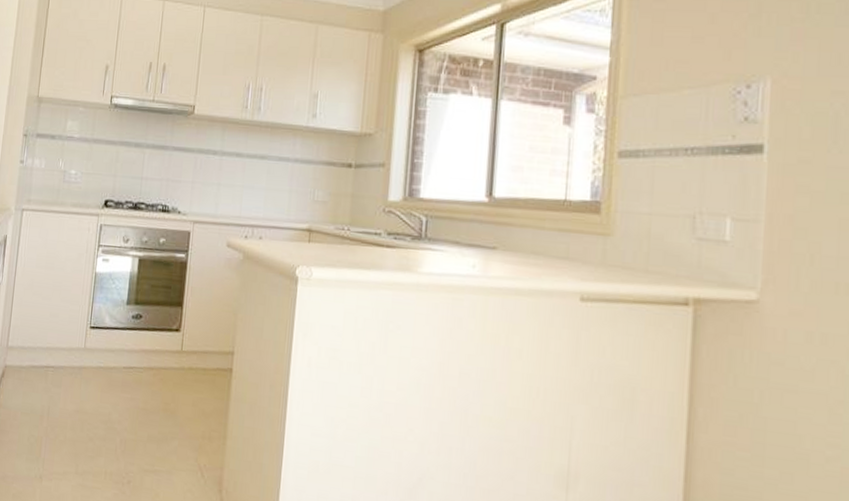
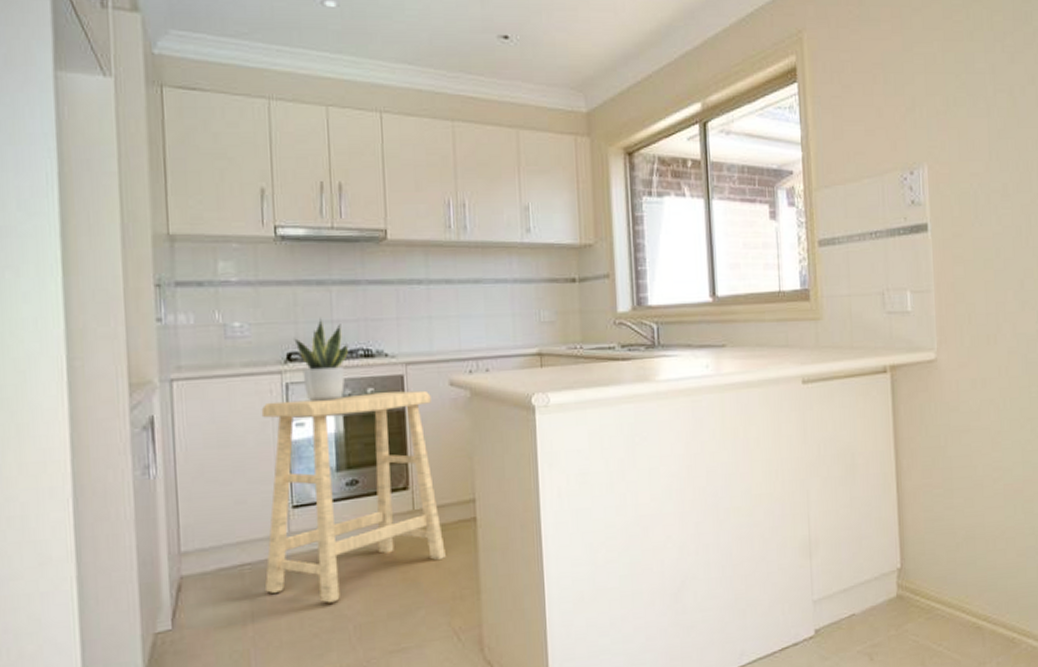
stool: none [60,238,210,416] -> present [261,390,446,603]
potted plant: none [111,175,151,245] -> present [294,318,348,401]

